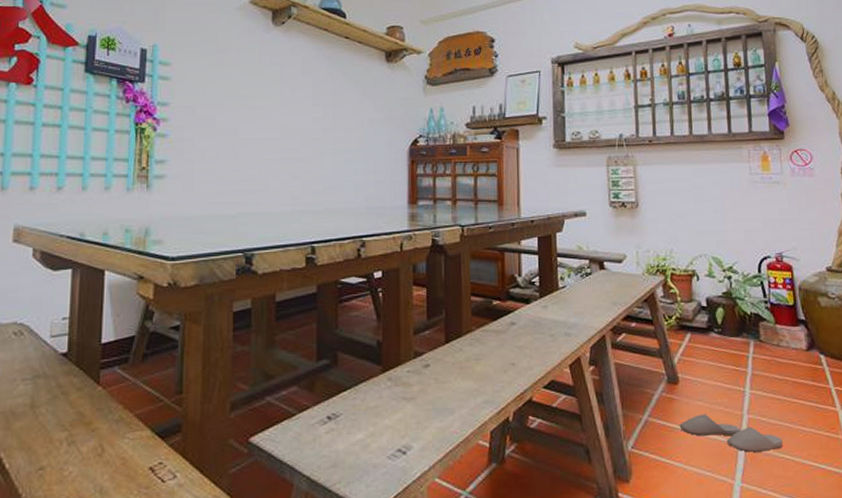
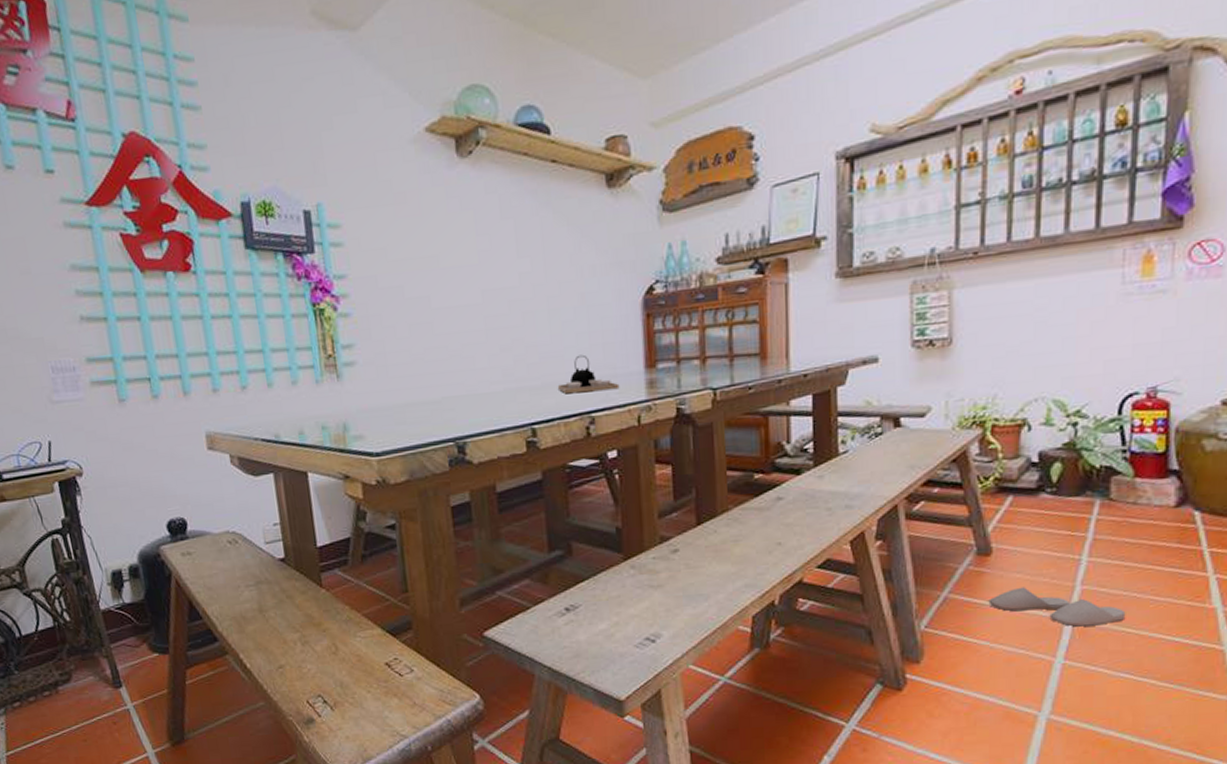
tea set: none [336,188,387,220] -> present [557,354,620,395]

